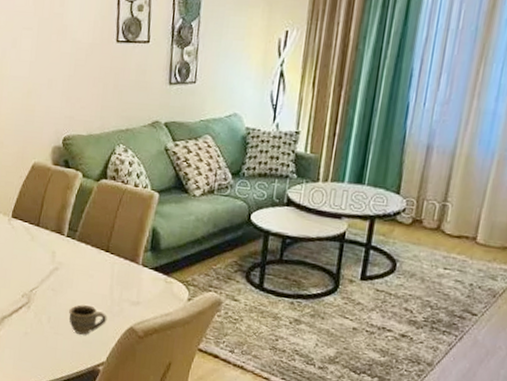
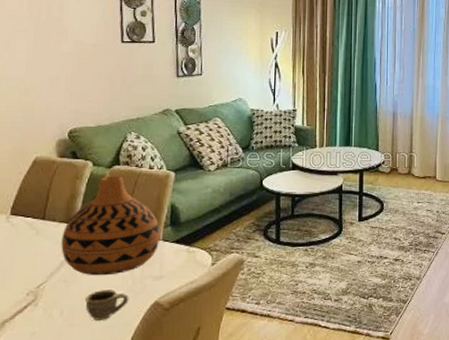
vase: none [51,189,141,292] -> present [61,176,161,276]

